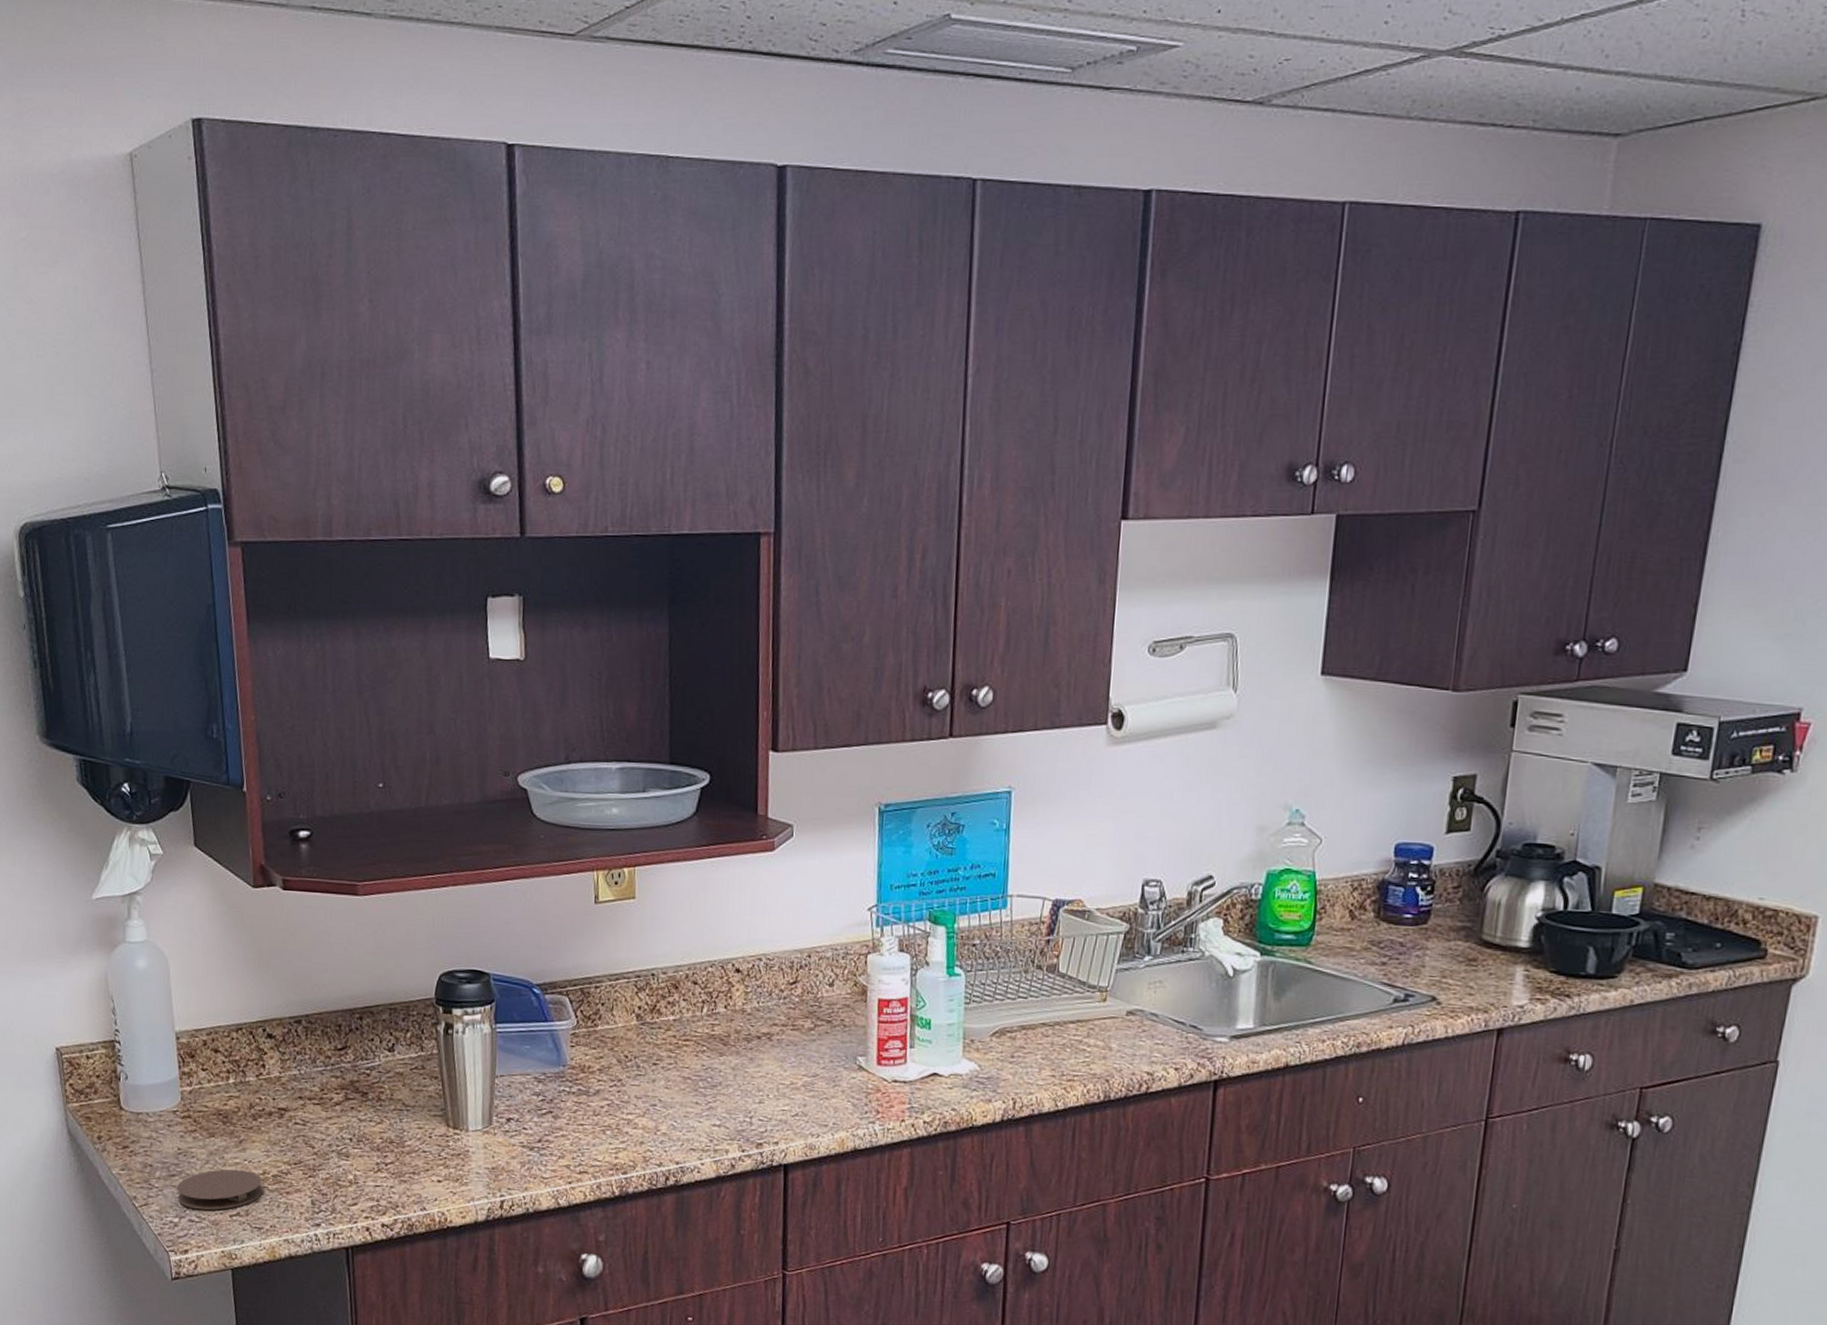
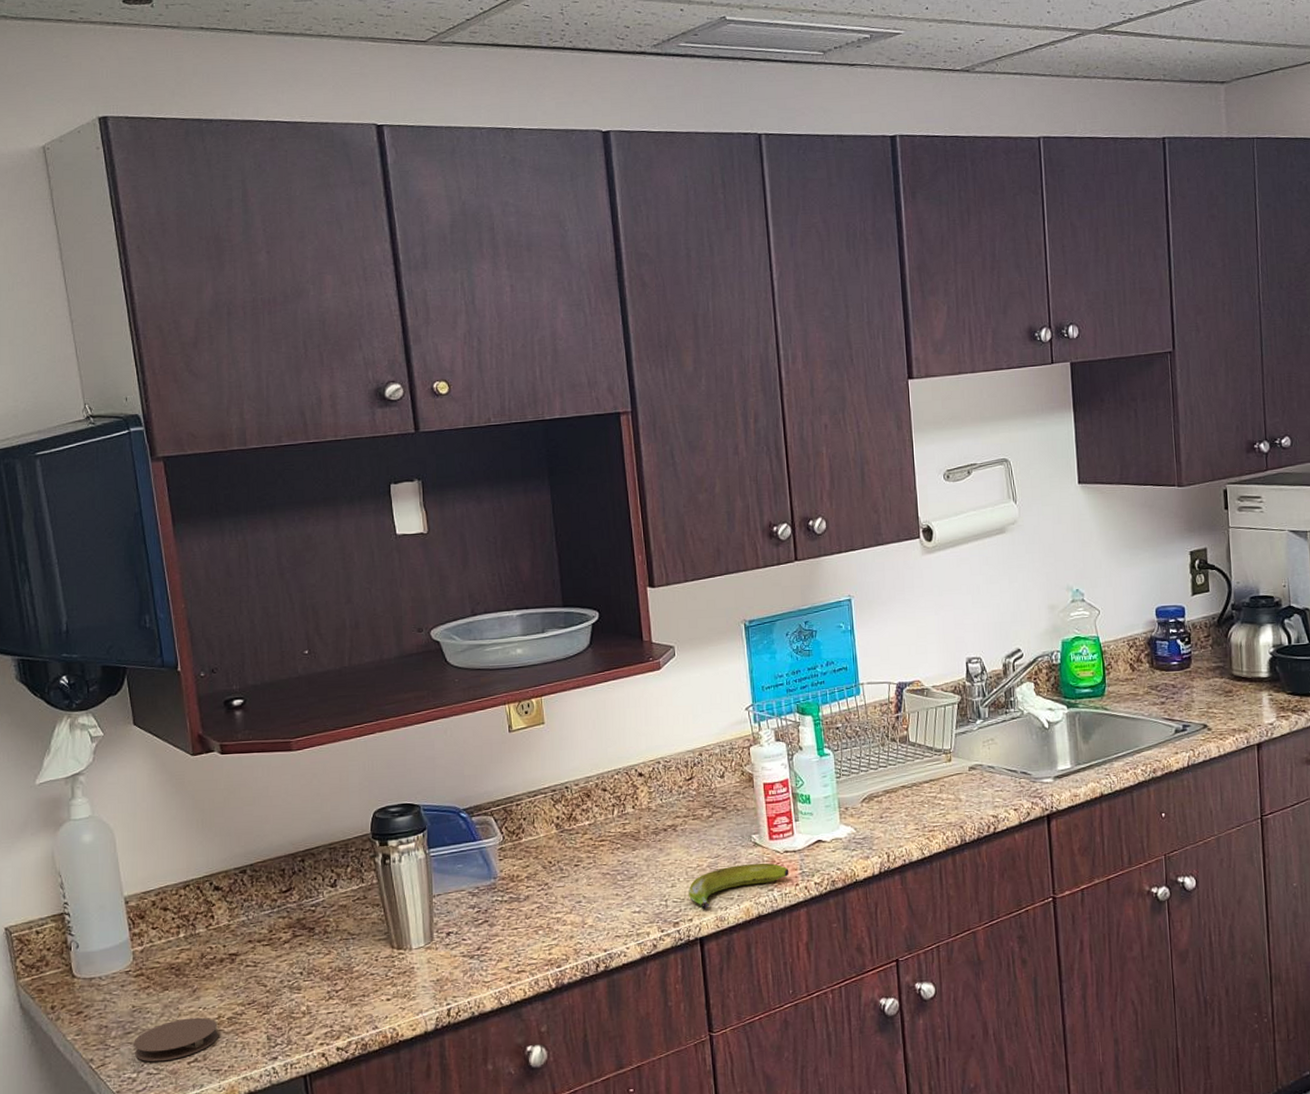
banana: none [776,1088,896,1135] -> present [688,863,789,911]

